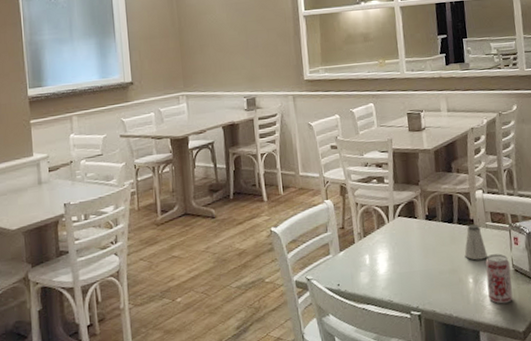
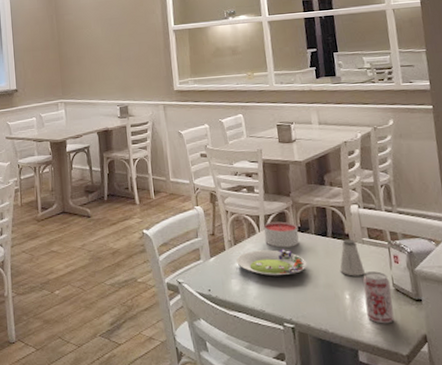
salad plate: none [365,238,434,266] -> present [236,249,307,276]
candle: none [392,210,427,237] -> present [263,221,299,248]

